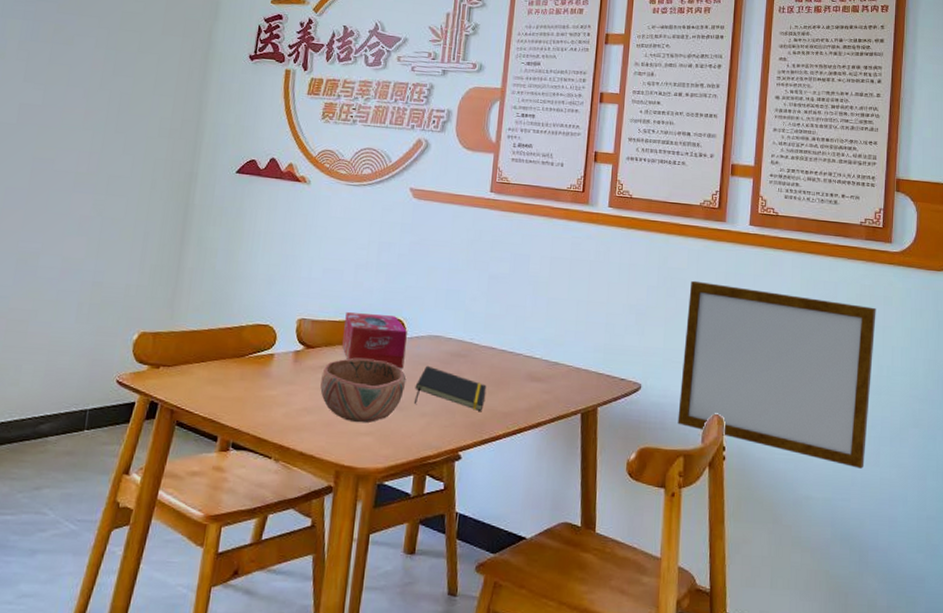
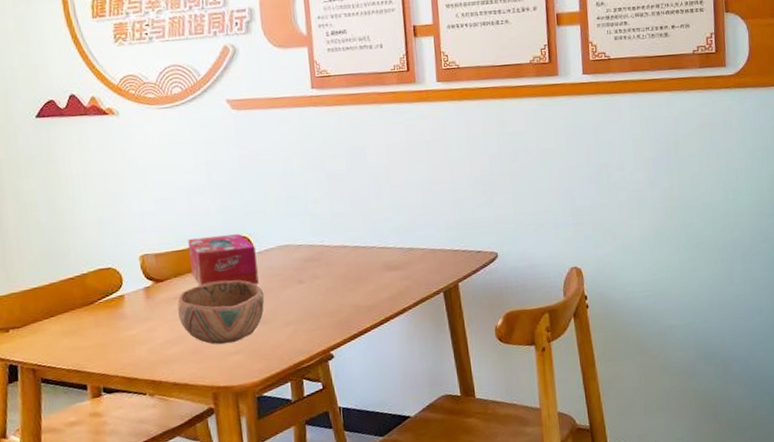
notepad: present [413,365,487,411] -> none [274,276,346,315]
writing board: present [677,280,876,469] -> none [531,134,720,291]

